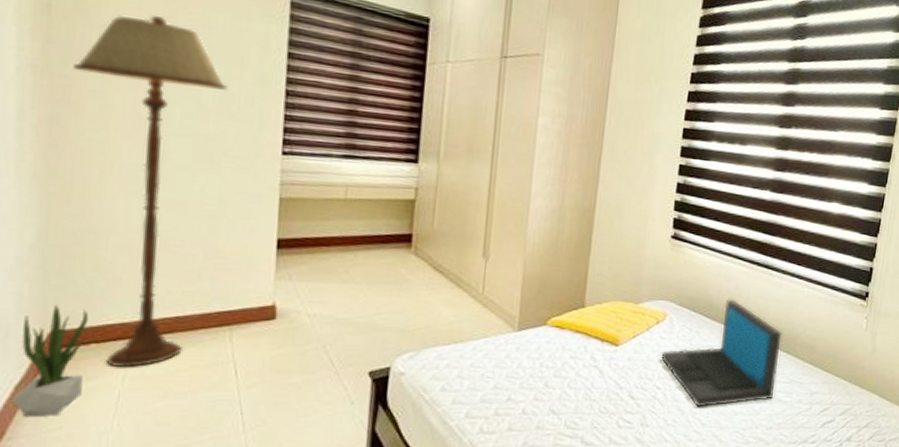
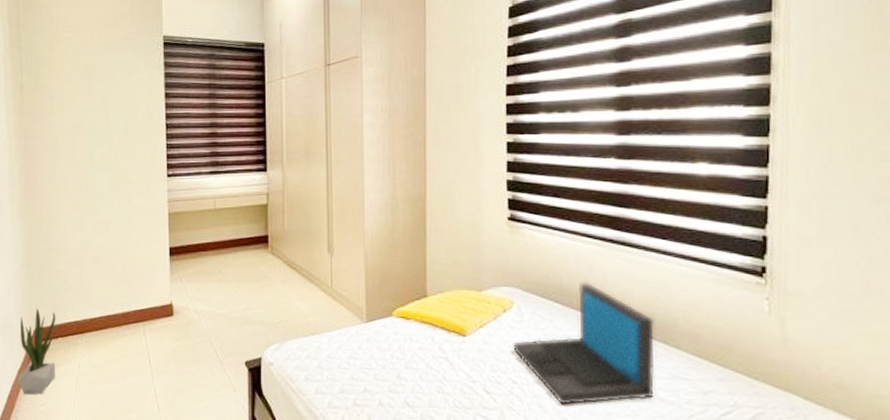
floor lamp: present [73,15,227,367] -> none [37,82,128,356]

